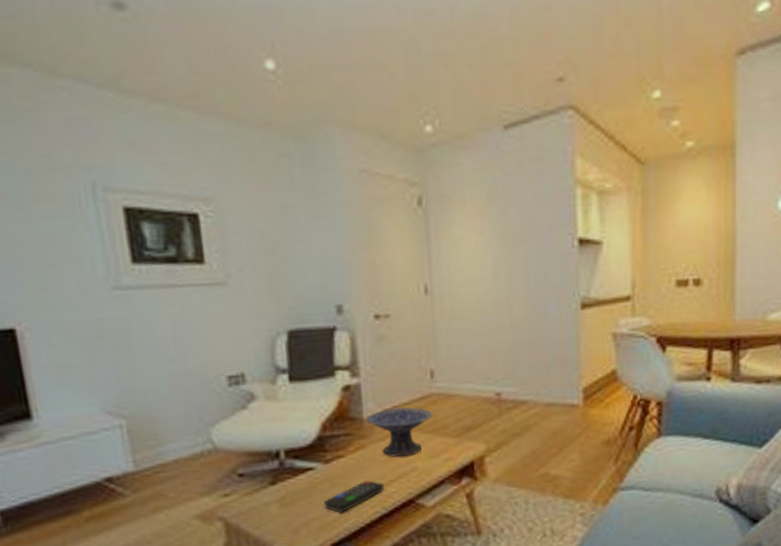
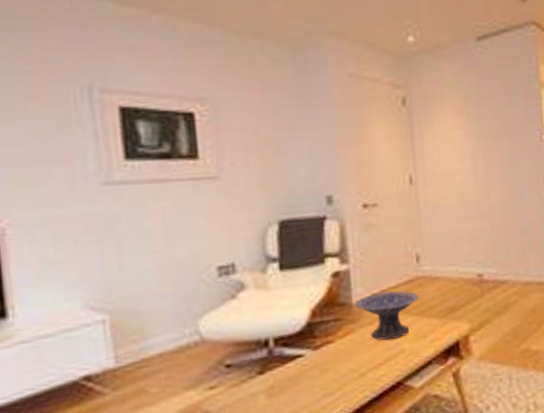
remote control: present [323,479,384,514] -> none [312,364,373,400]

